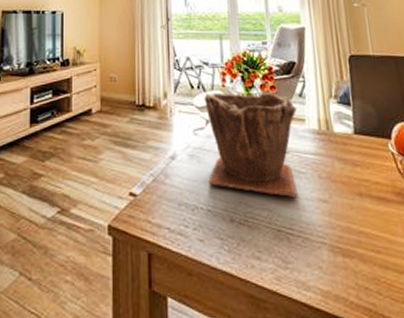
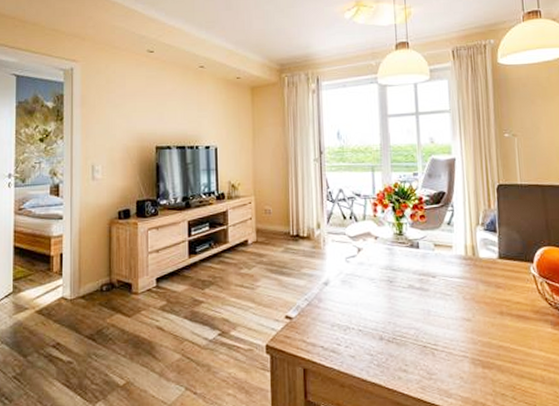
plant pot: present [204,92,298,198] -> none [356,222,445,318]

